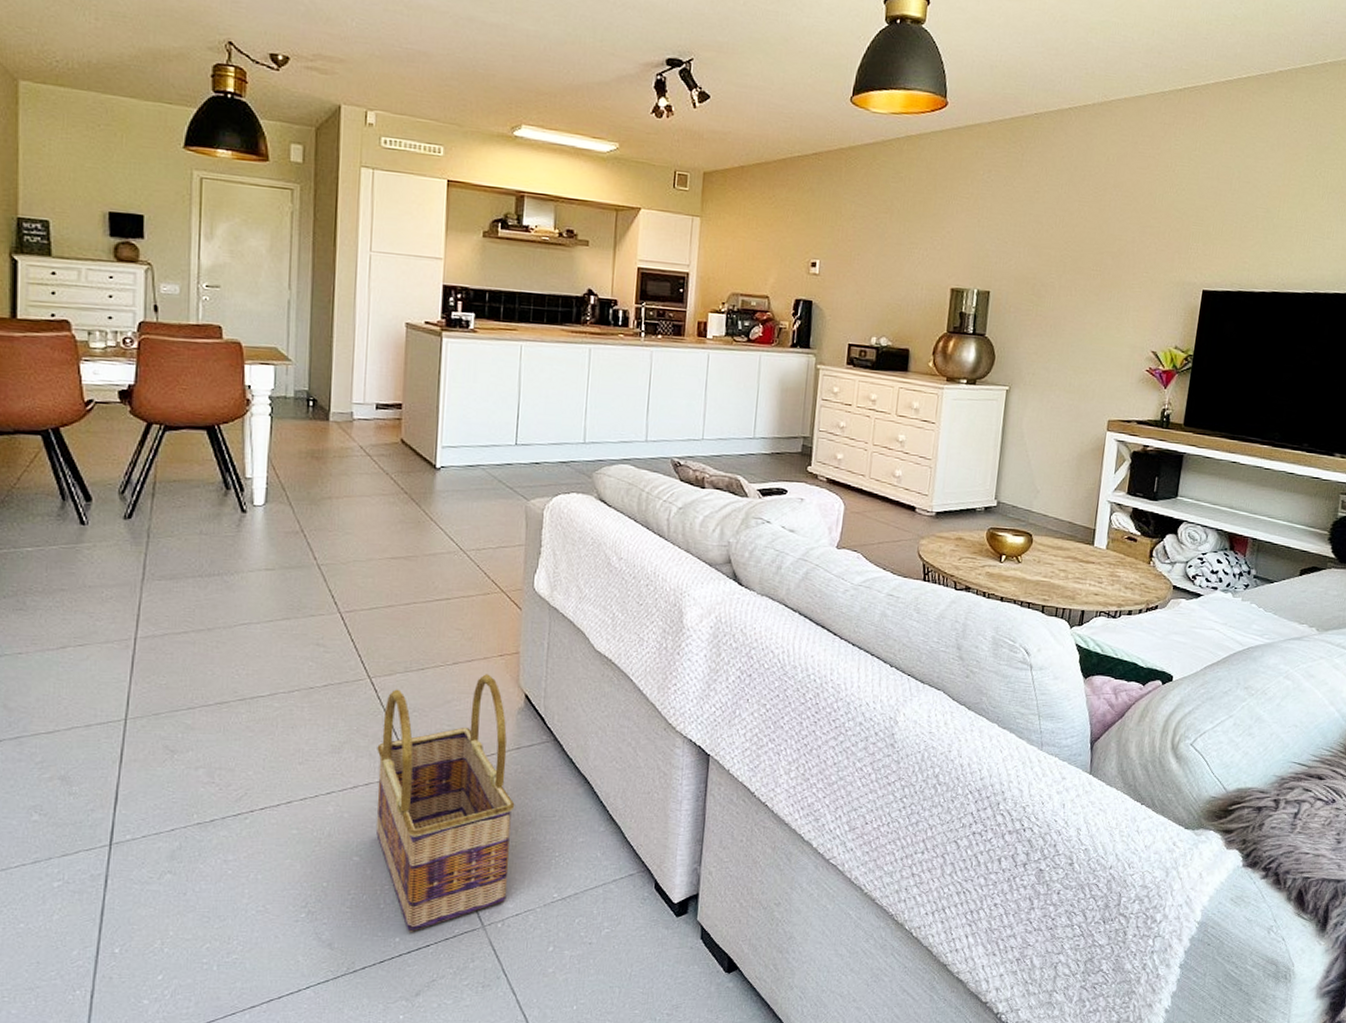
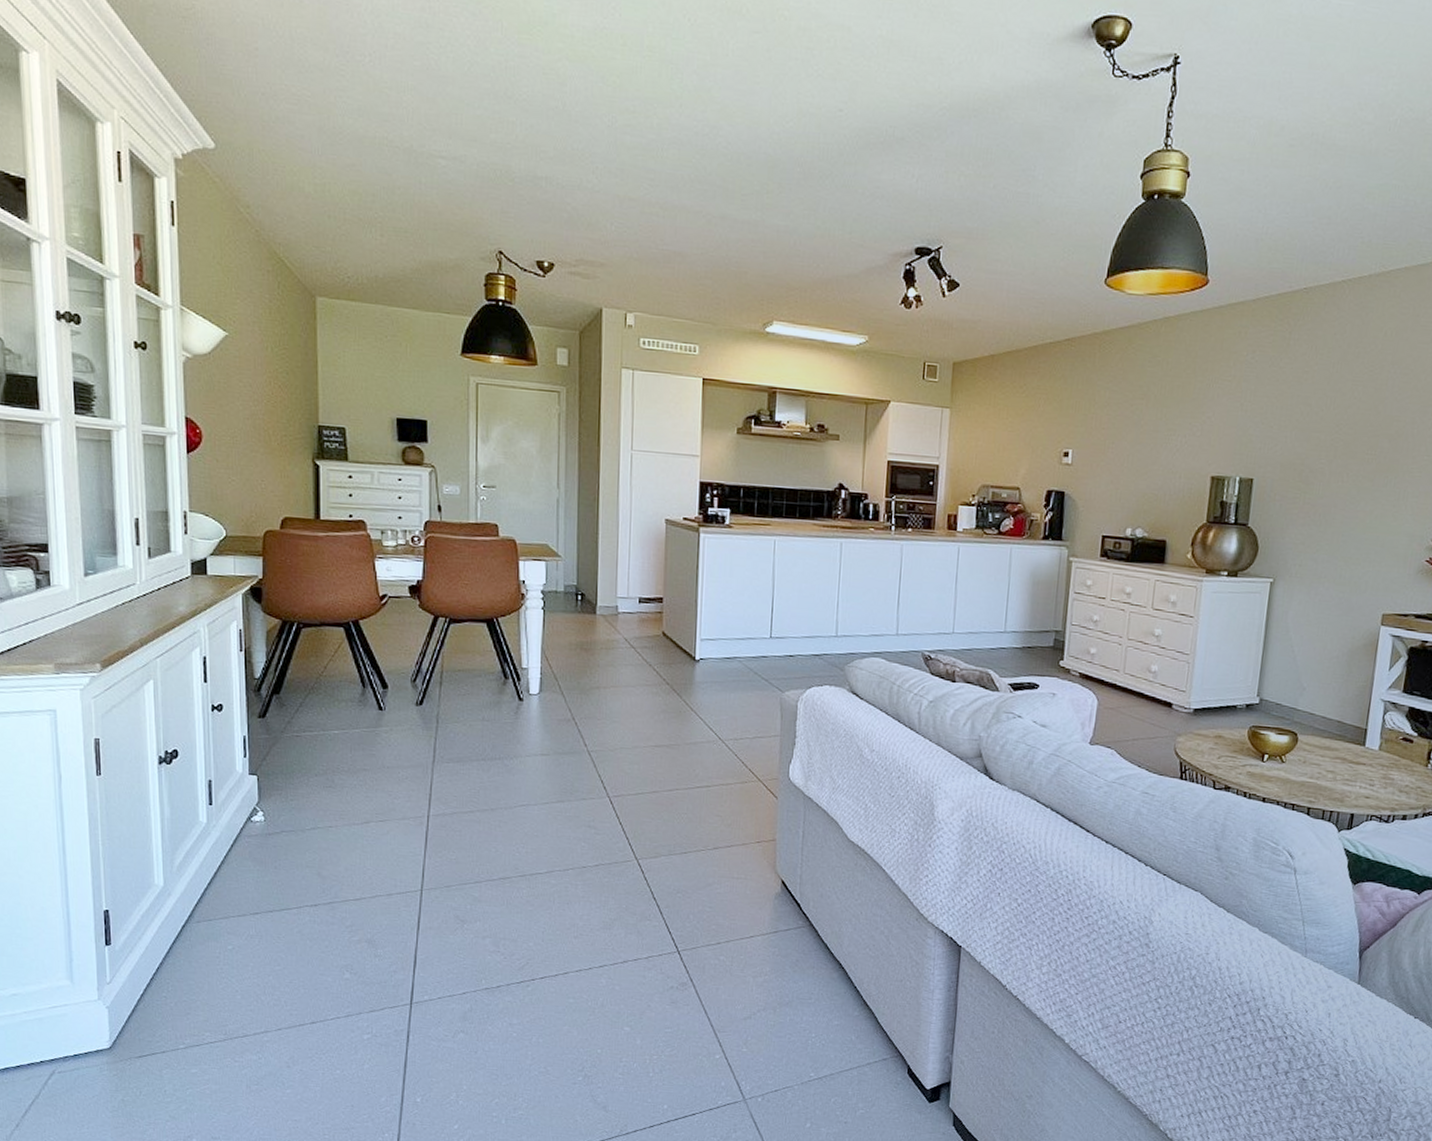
basket: present [376,674,515,932] -> none [644,859,773,1100]

